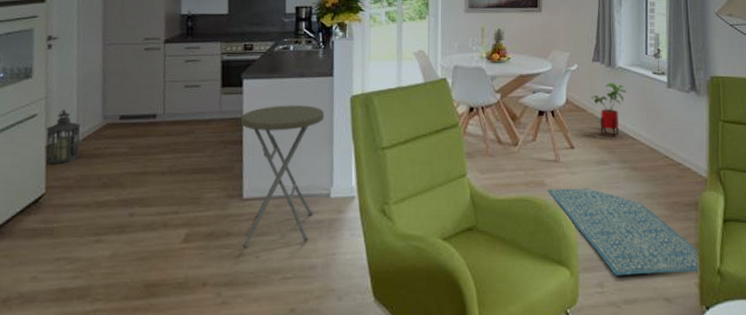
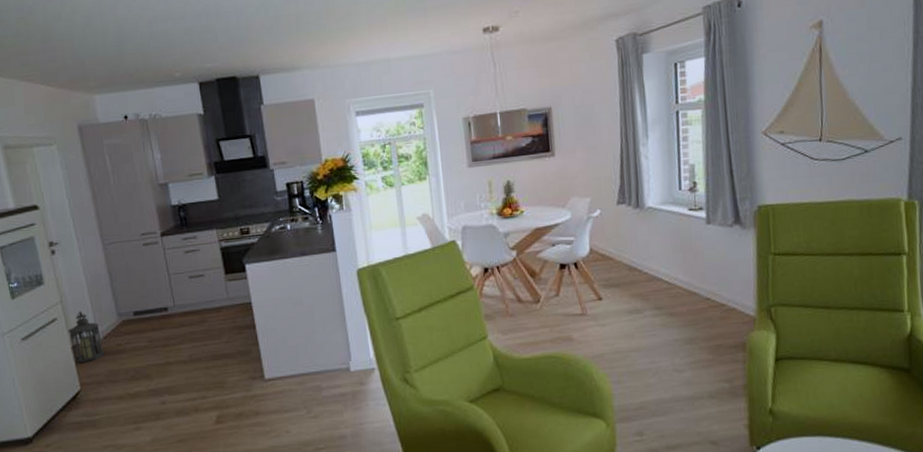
side table: present [240,105,325,248] -> none [249,283,335,425]
rug: present [547,188,699,276] -> none [576,339,748,424]
house plant: present [591,83,627,137] -> none [618,225,659,284]

